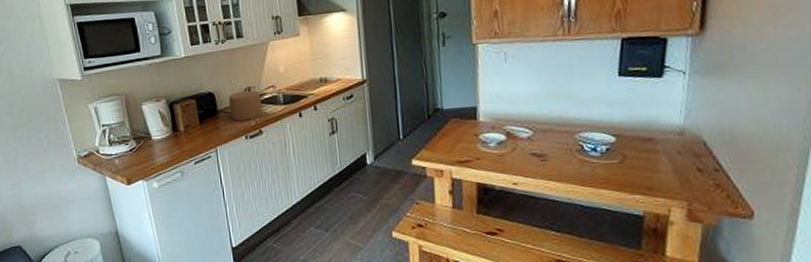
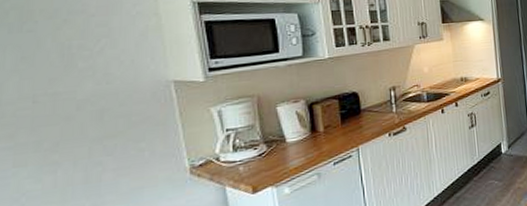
jar: present [228,90,263,122] -> none [372,89,406,120]

